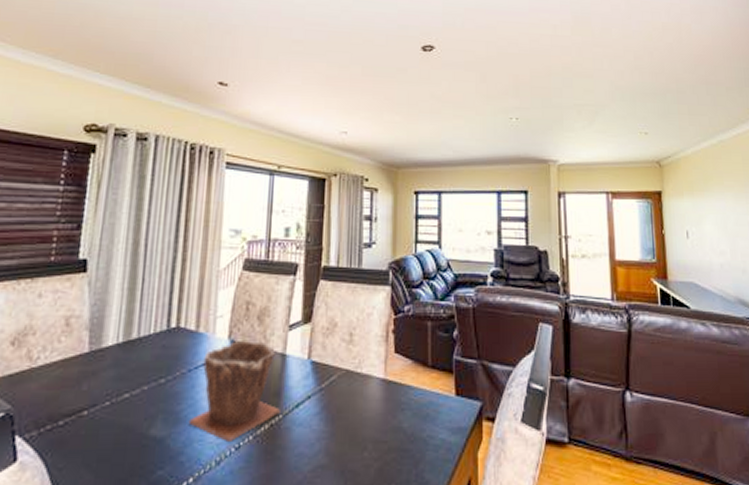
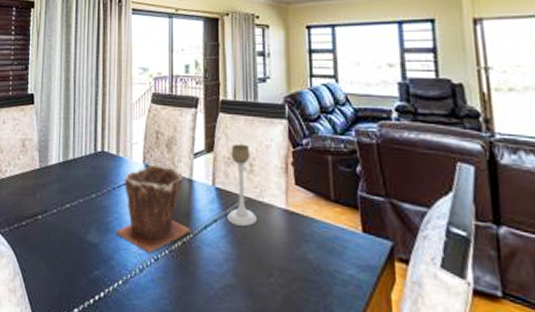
candle holder: none [322,313,354,400] -> present [227,143,257,226]

